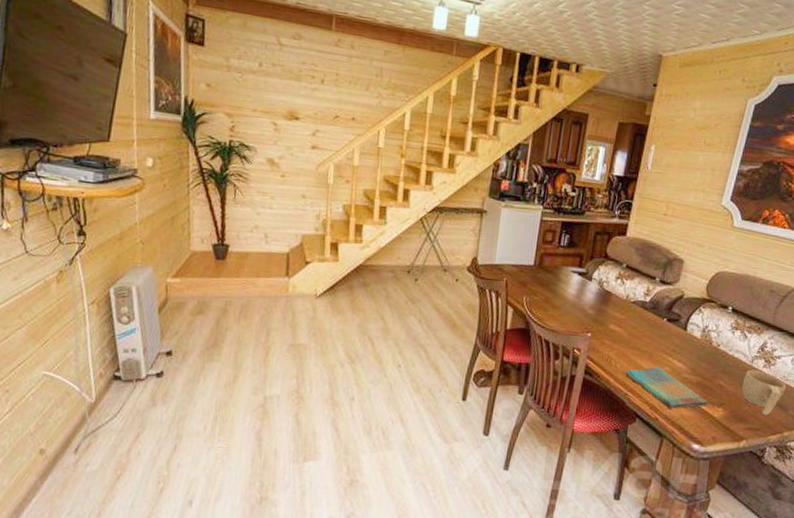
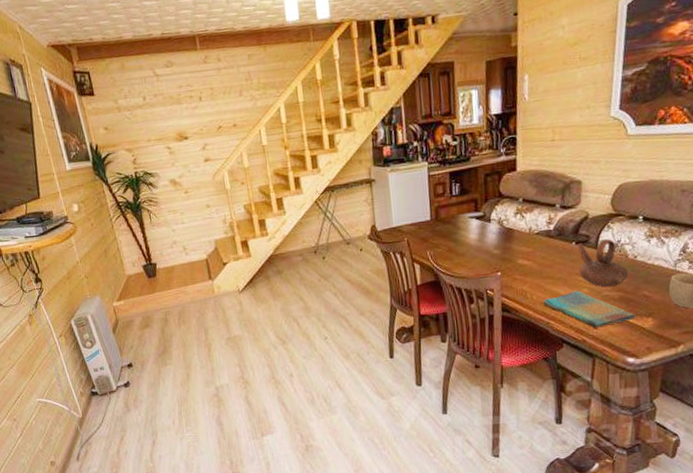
teapot: none [664,321,710,370] -> present [577,239,629,287]

